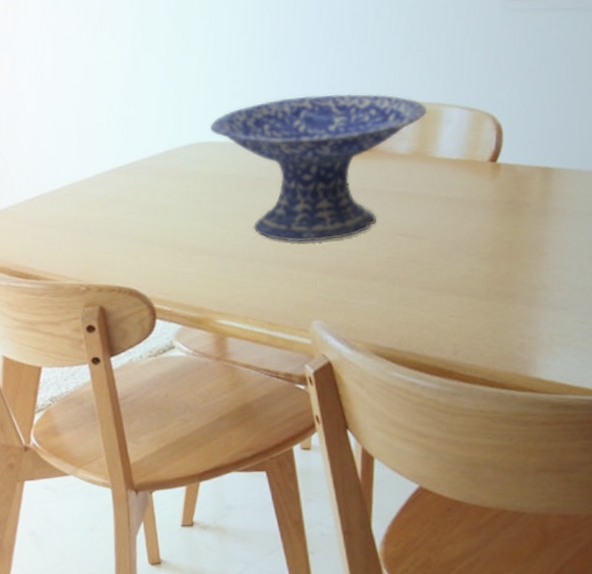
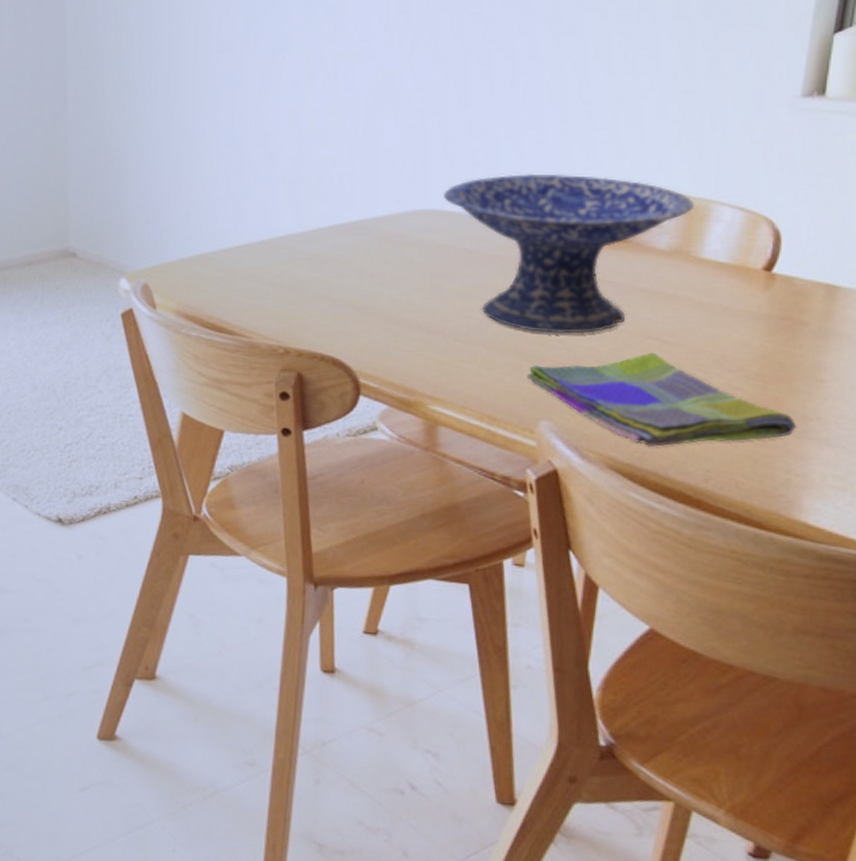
dish towel: none [297,247,527,332] -> present [526,352,797,448]

